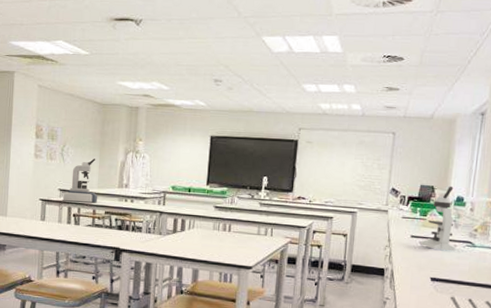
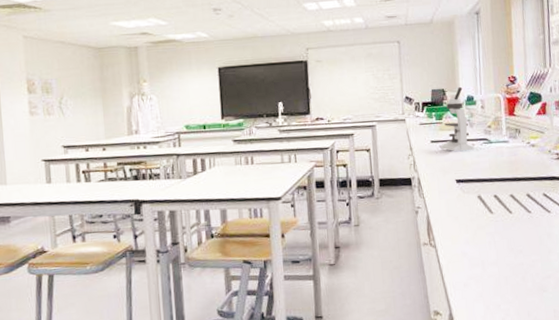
microscope: present [63,158,98,204] -> none [68,107,108,158]

